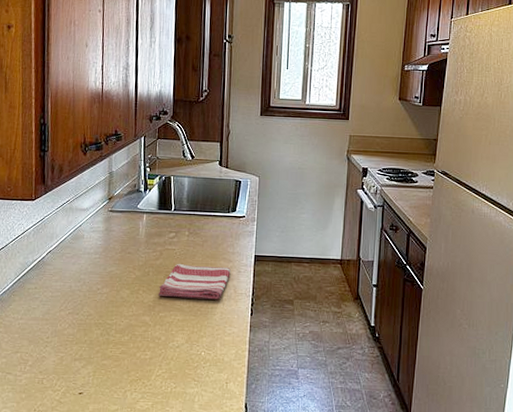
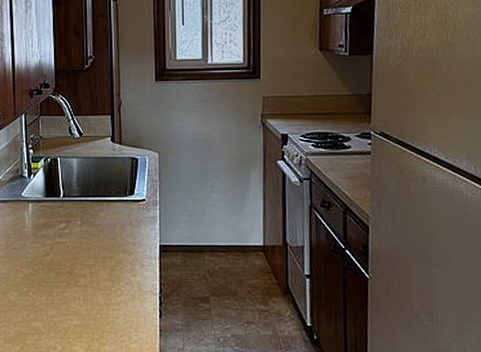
dish towel: present [158,263,231,300] -> none [50,258,133,300]

